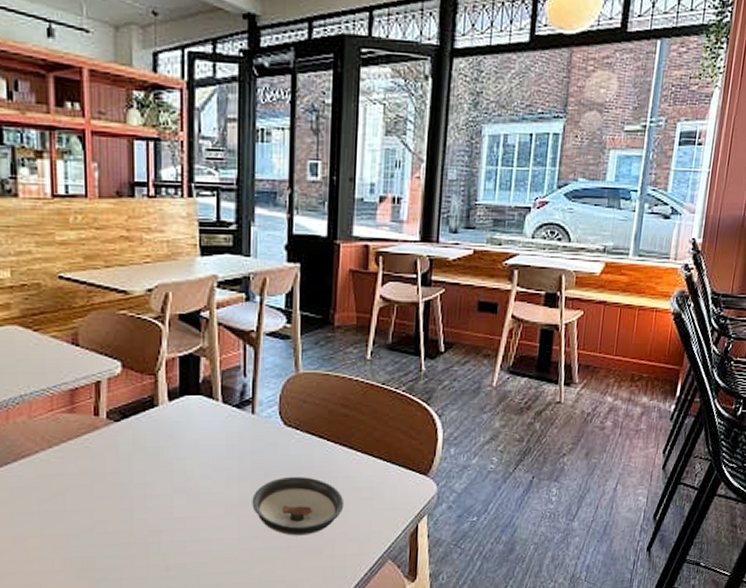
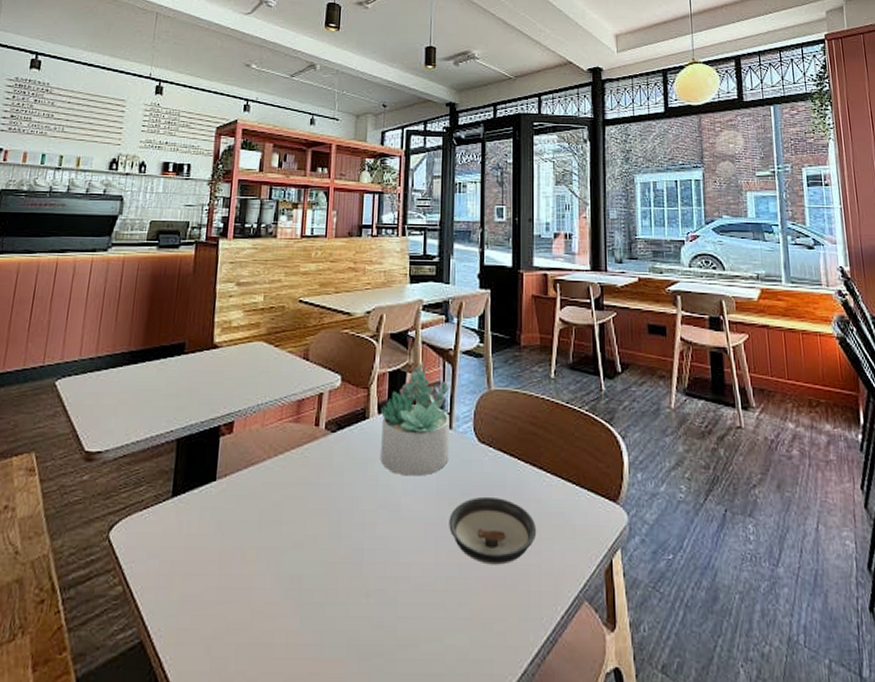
succulent plant: none [172,346,252,461] -> present [381,363,450,476]

